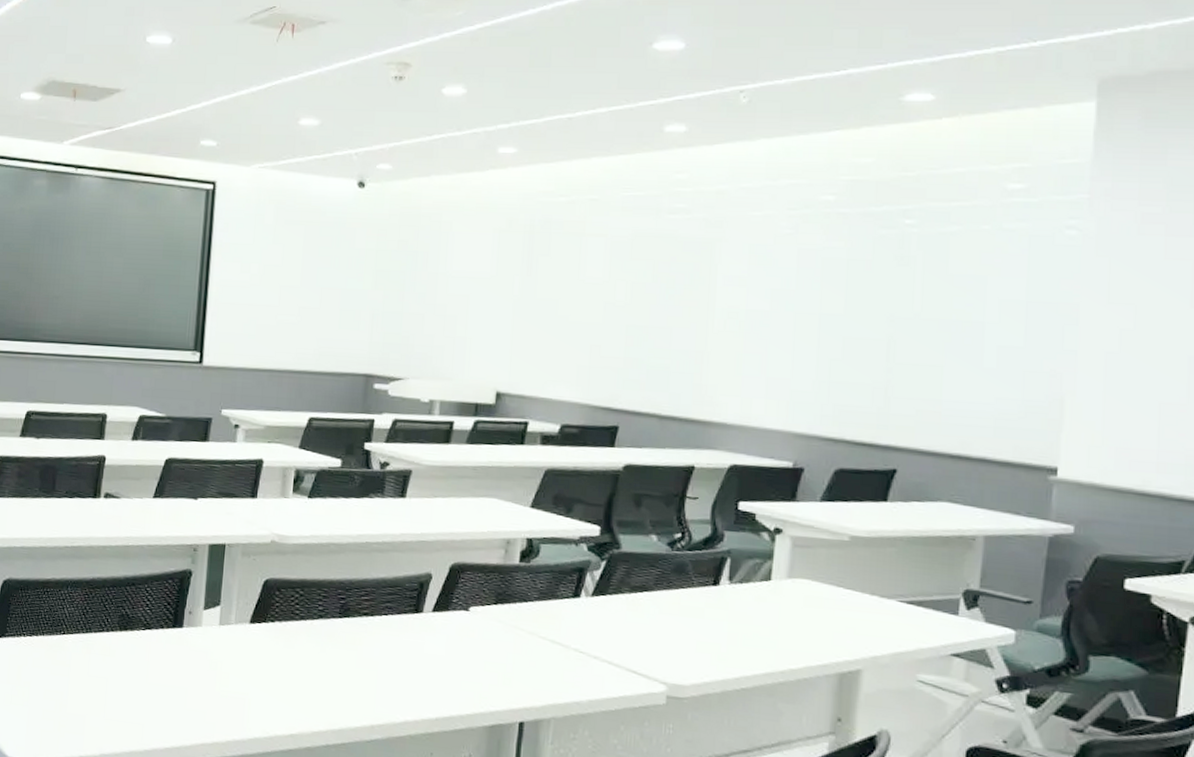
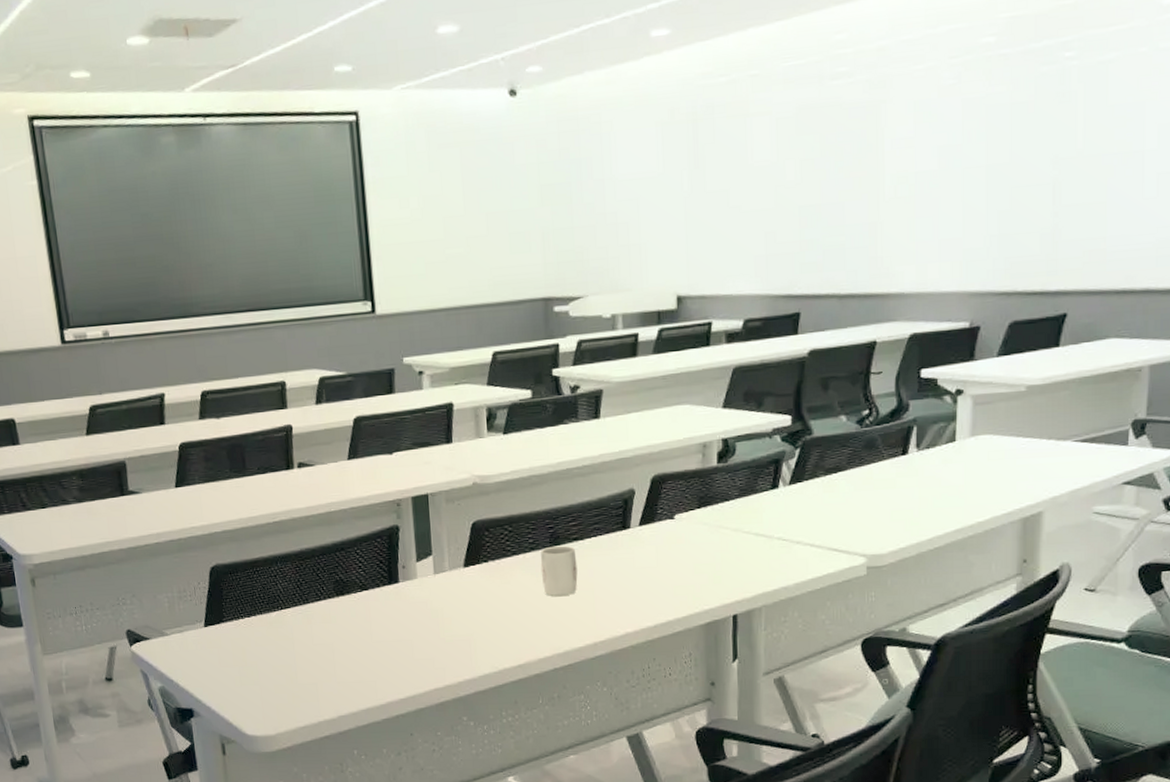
mug: none [326,617,365,671] -> present [540,545,578,597]

